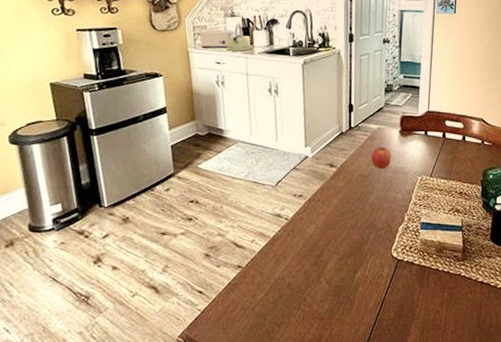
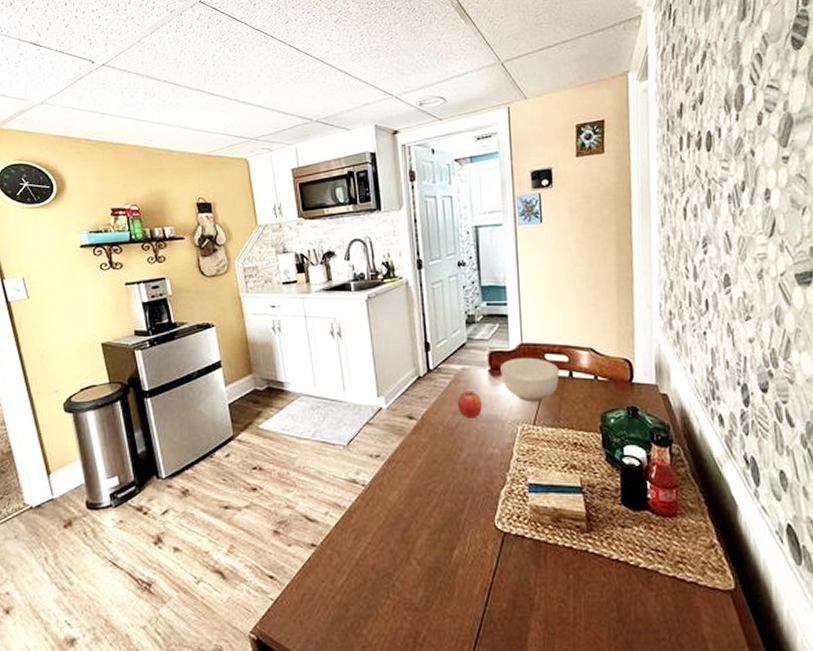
toaster: present [199,29,233,49] -> none [251,268,287,291]
kettle: present [227,23,252,52] -> none [281,260,309,292]
bowl: none [409,122,455,158] -> present [500,357,560,402]

